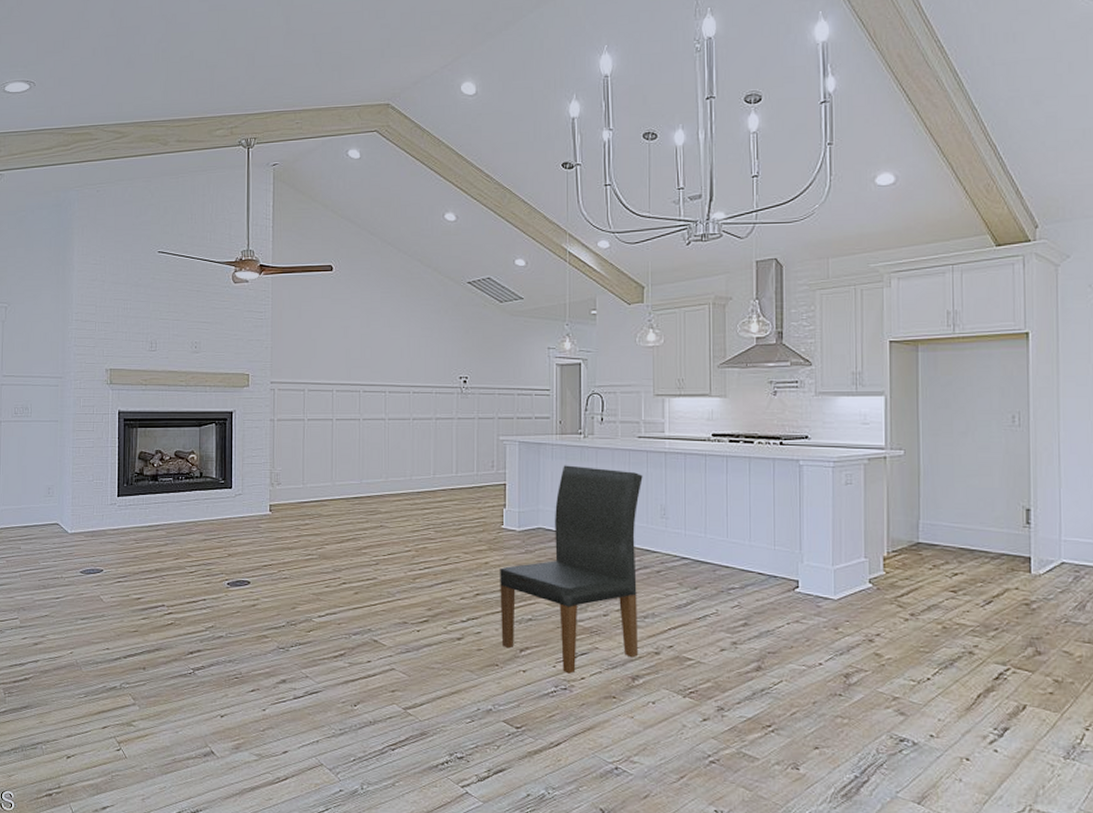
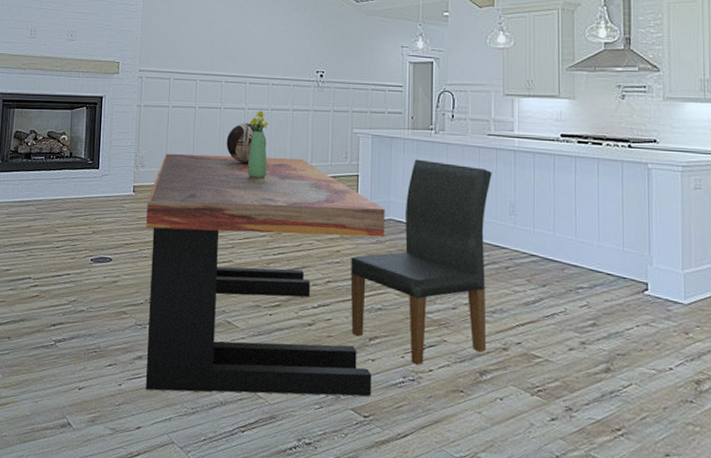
dining table: none [285,469,534,714] -> present [145,153,385,397]
decorative bowl: none [366,434,409,477] -> present [226,123,267,164]
bouquet: none [390,420,411,493] -> present [248,110,269,180]

